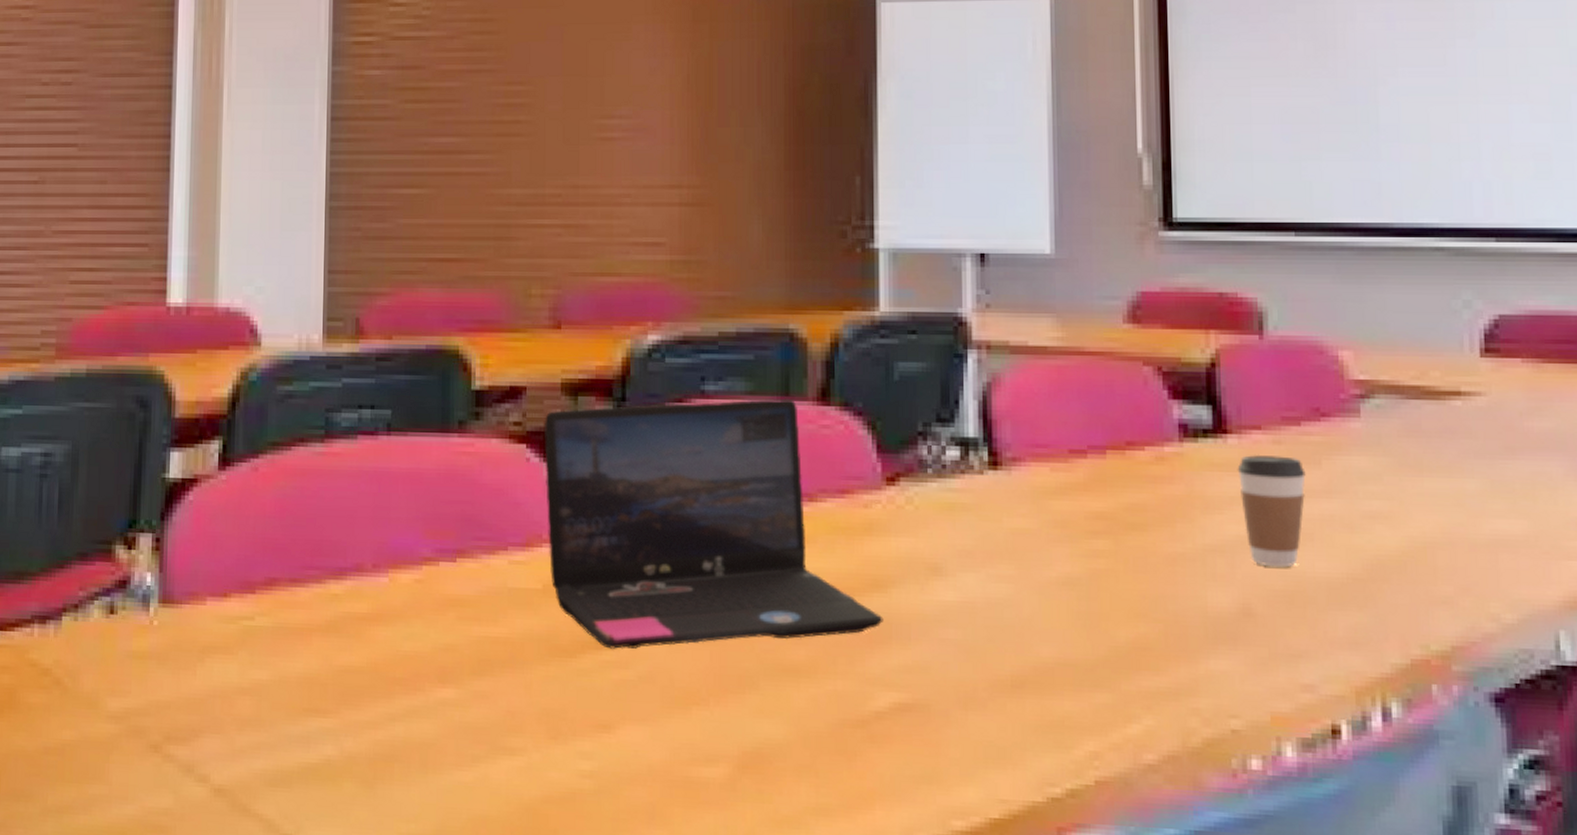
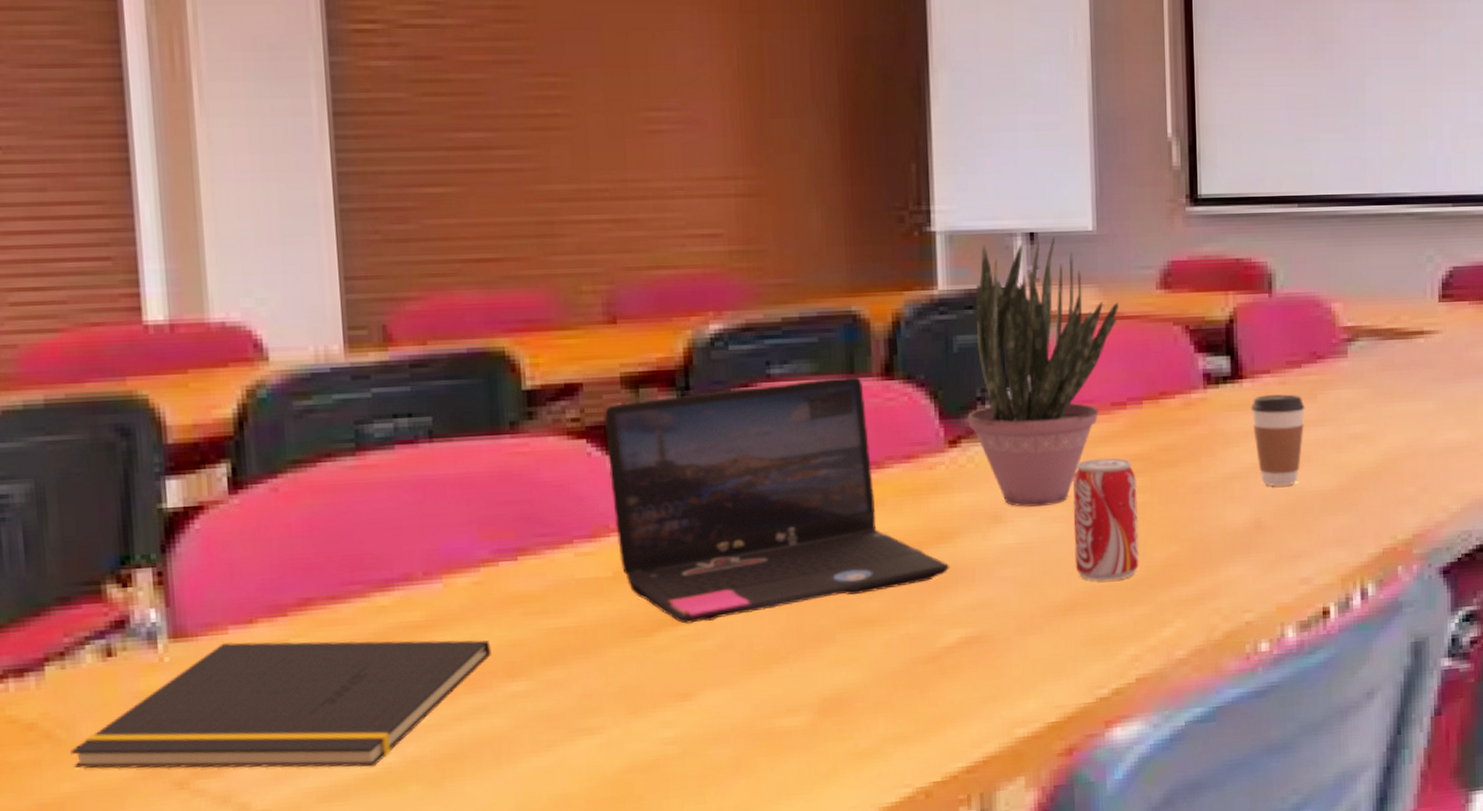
notepad: none [73,612,426,757] -> present [70,639,491,769]
potted plant: none [907,259,1080,562] -> present [967,237,1120,507]
beverage can: none [1023,512,1100,659] -> present [1072,458,1139,582]

